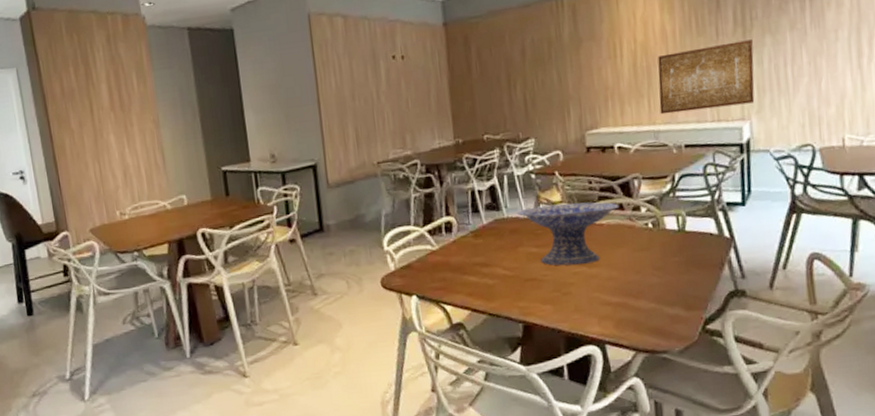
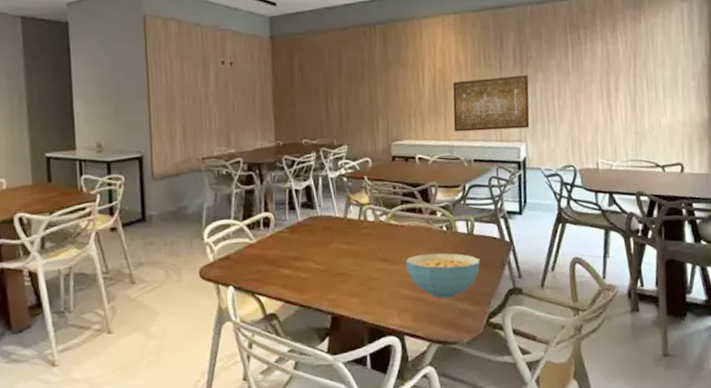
decorative bowl: present [516,202,620,266] -> none [329,205,419,262]
cereal bowl: none [606,253,694,304] -> present [406,253,481,299]

